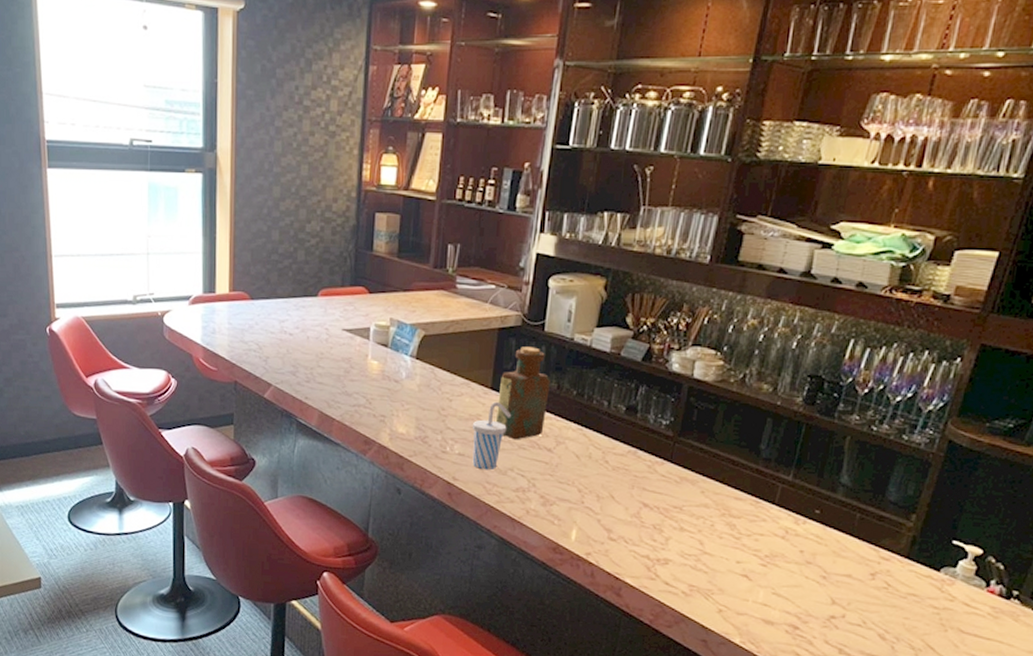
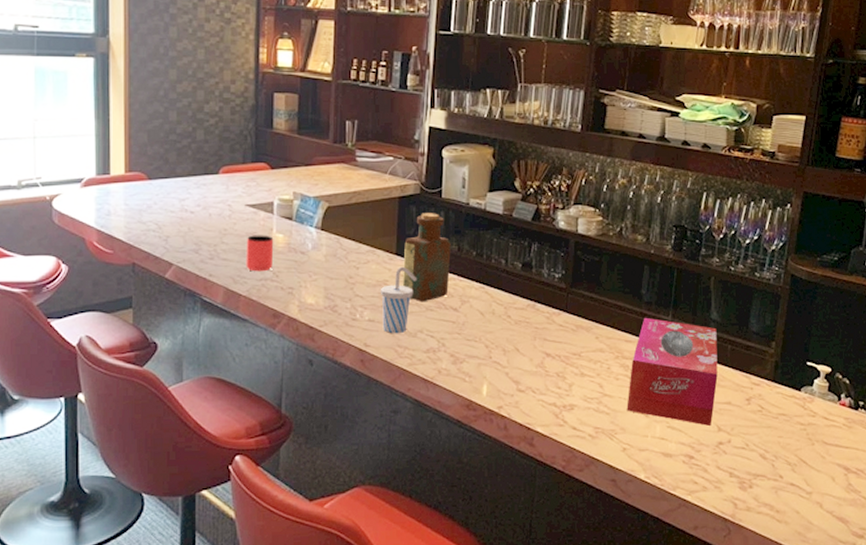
cup: none [340,360,369,398] -> present [246,235,274,272]
tissue box: none [728,474,846,597] -> present [627,317,718,426]

